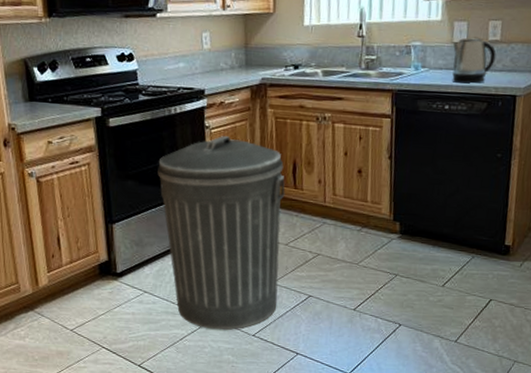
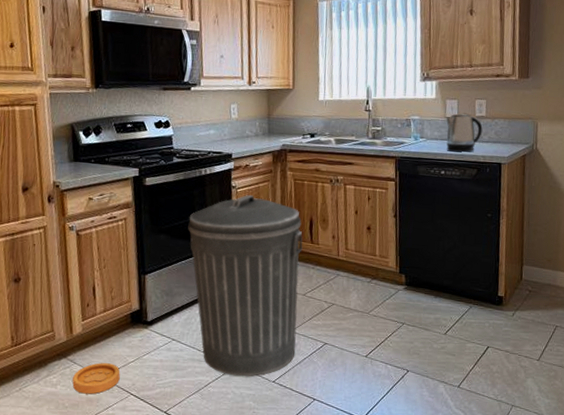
pet bowl: none [41,315,91,347] -> present [72,363,120,394]

